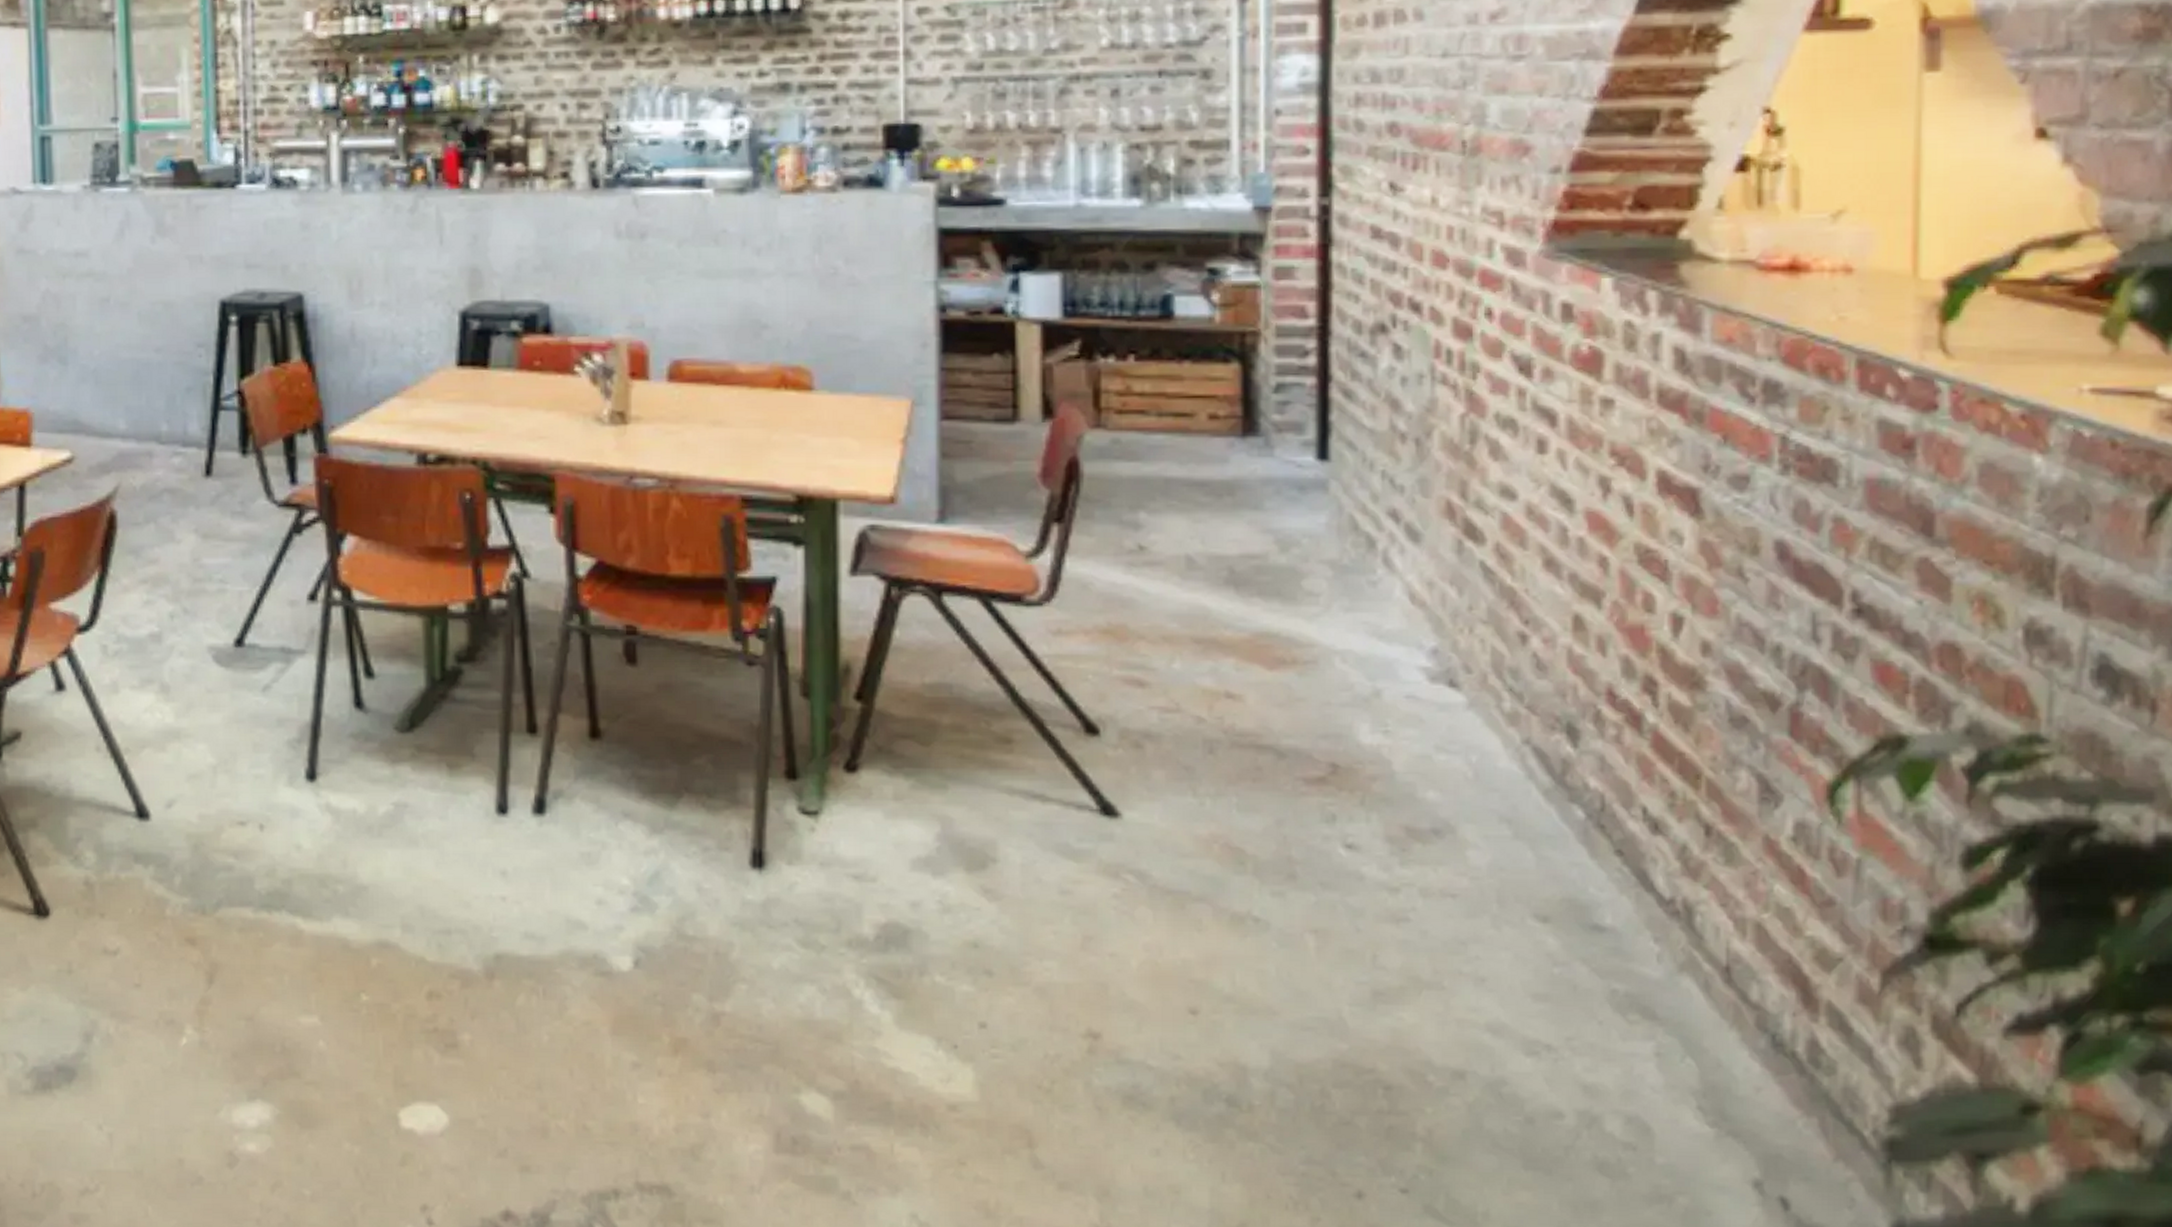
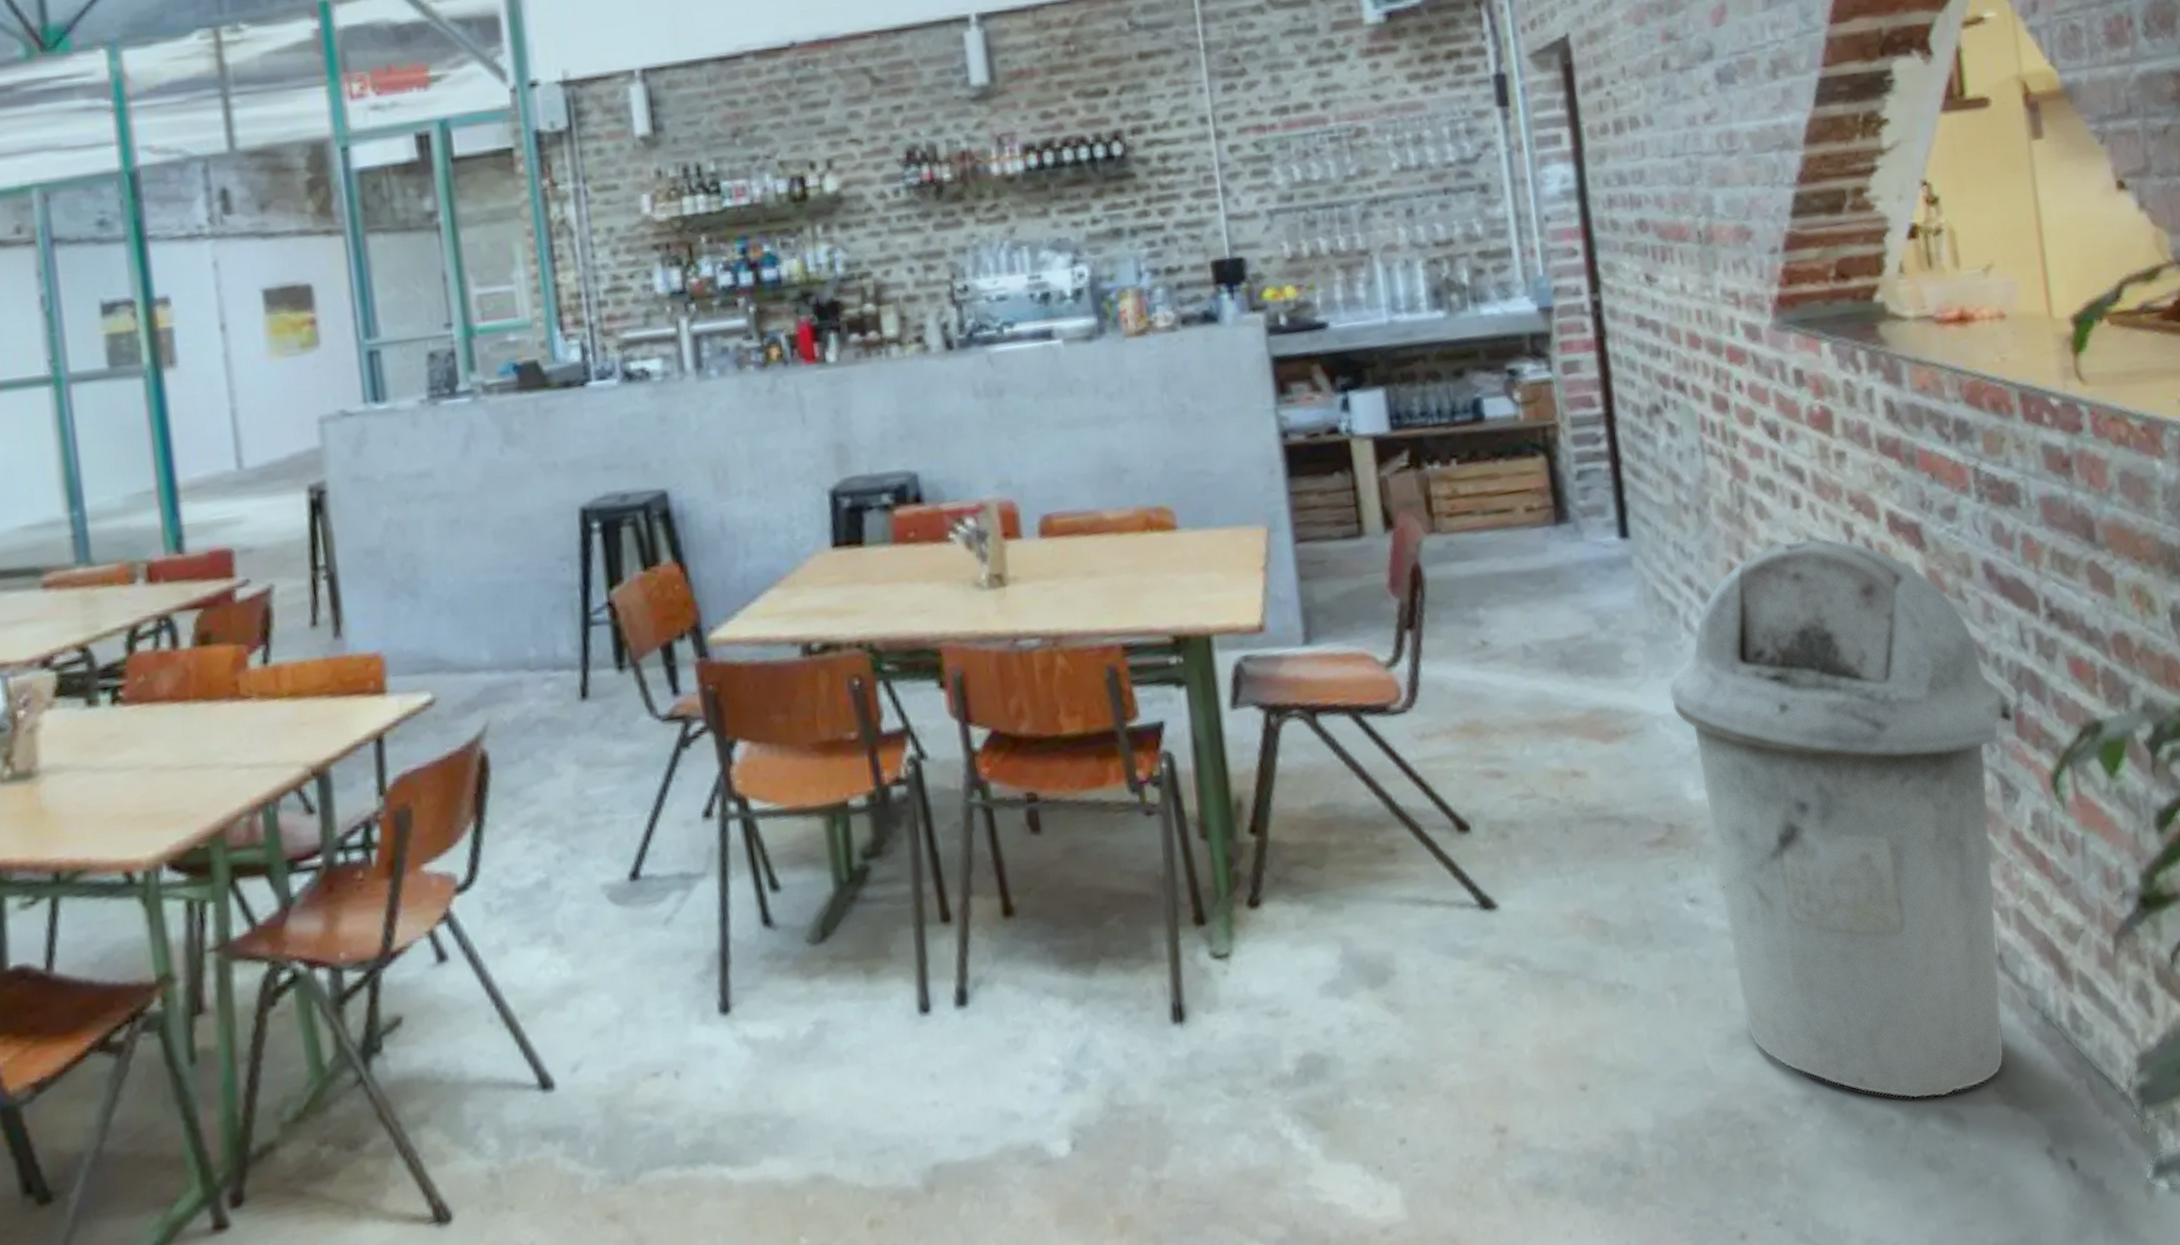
trash can: none [1353,487,1791,1102] -> present [1668,537,2015,1099]

